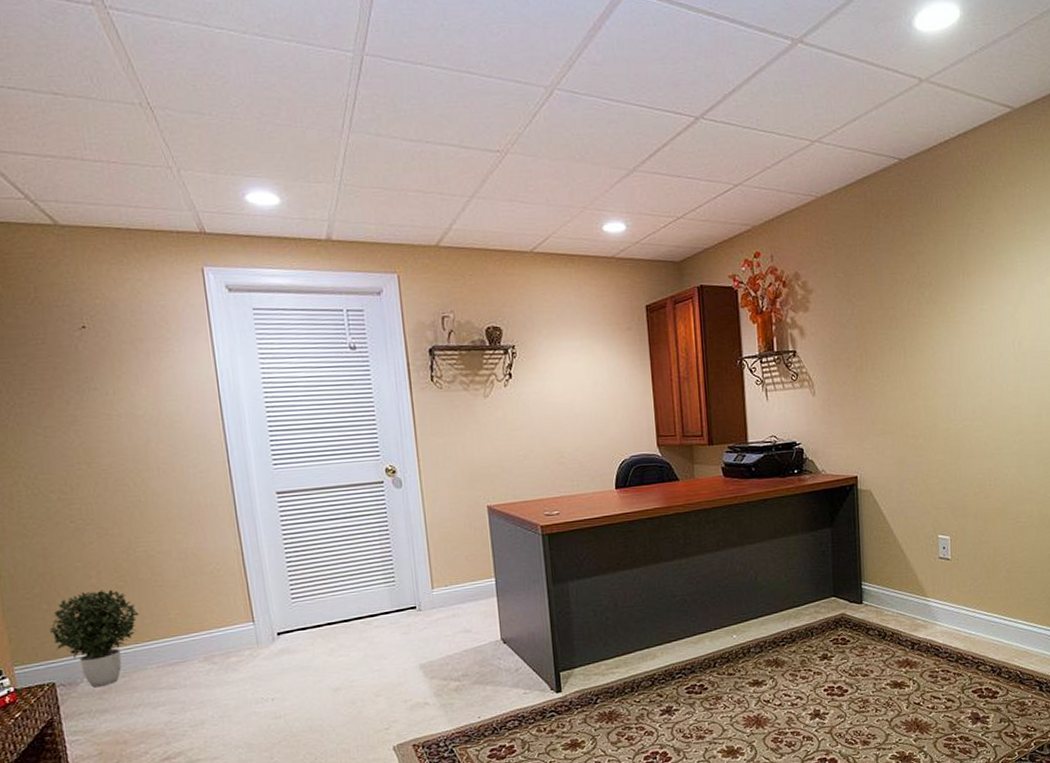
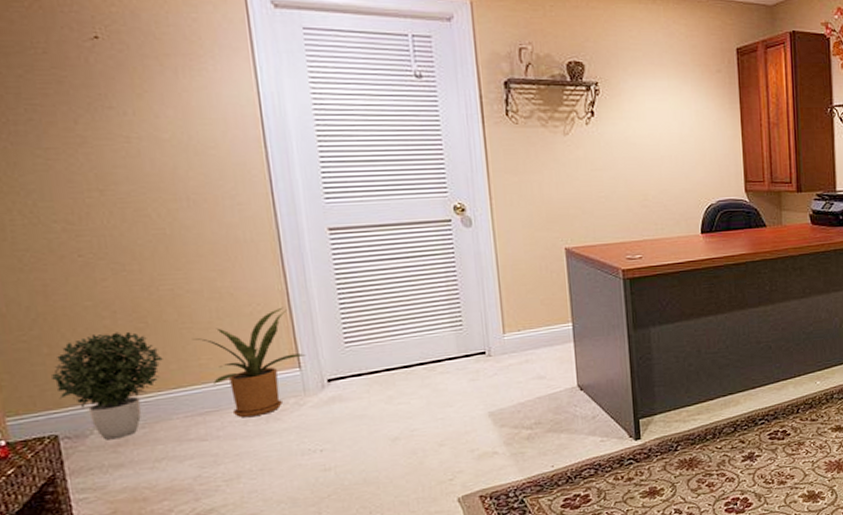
house plant: none [163,565,259,669] -> present [192,307,306,418]

